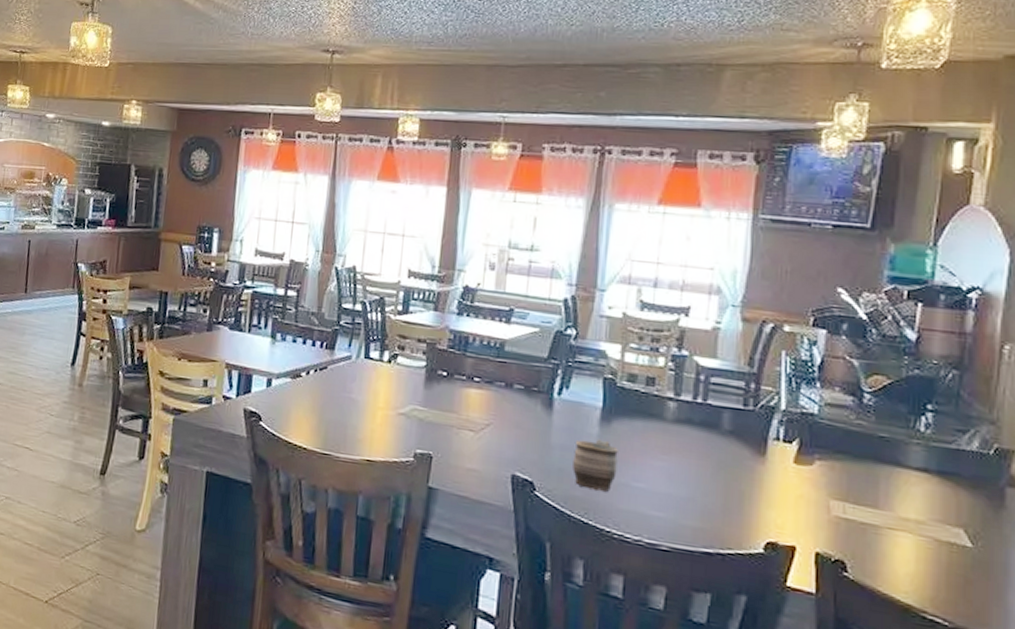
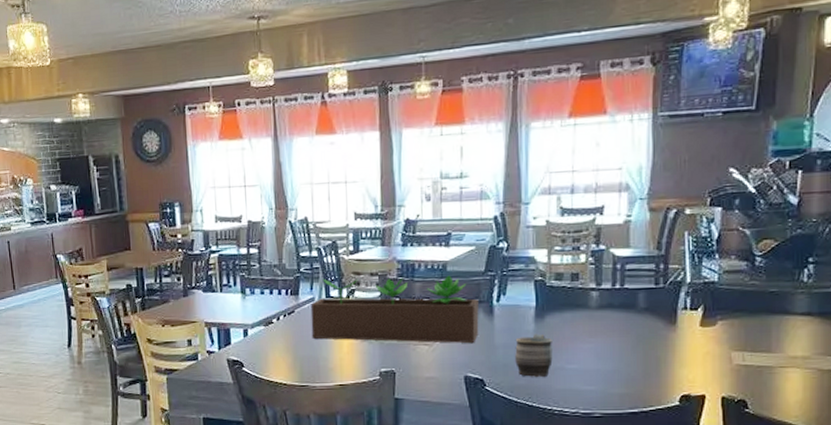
succulent planter: none [342,336,537,437] -> present [310,275,479,343]

